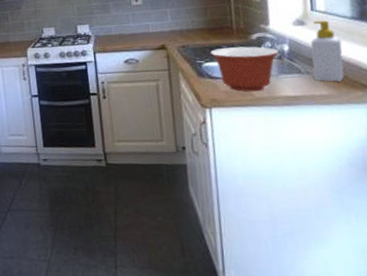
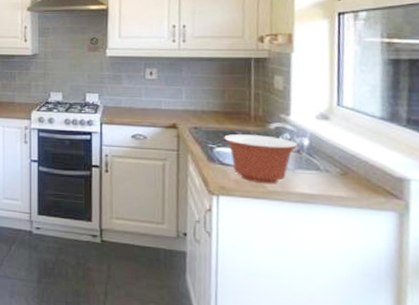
soap bottle: present [311,20,345,82] -> none [333,116,368,184]

